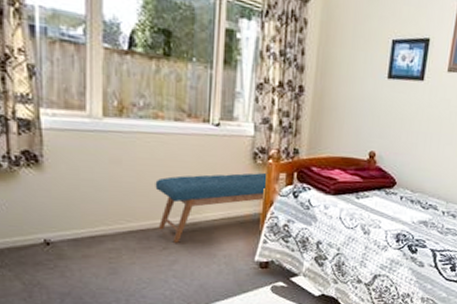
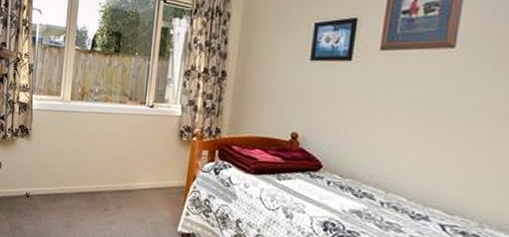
bench: present [155,172,269,243] -> none [101,148,193,206]

